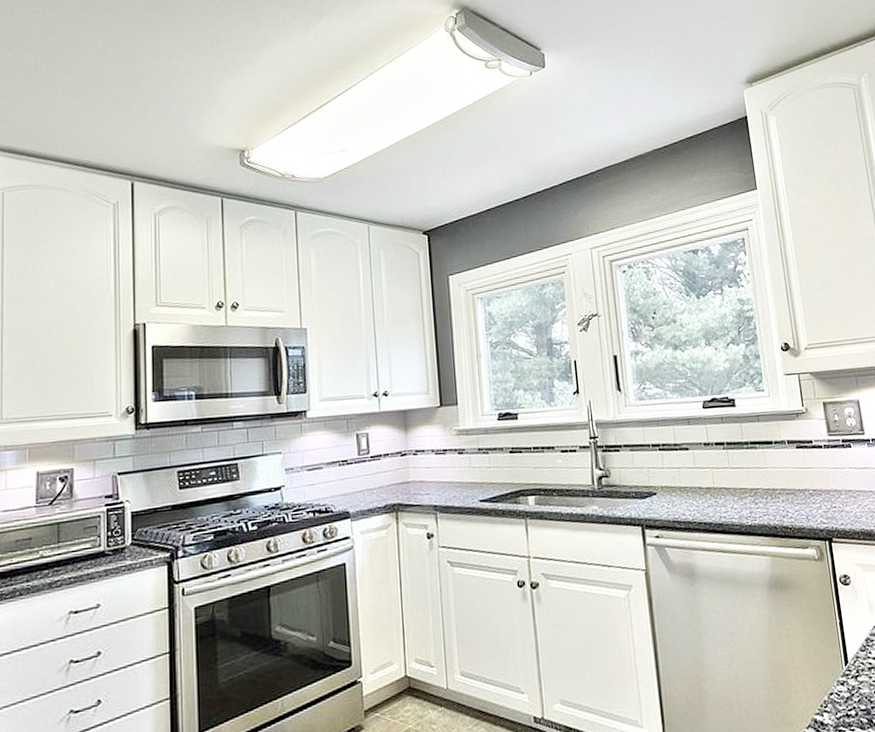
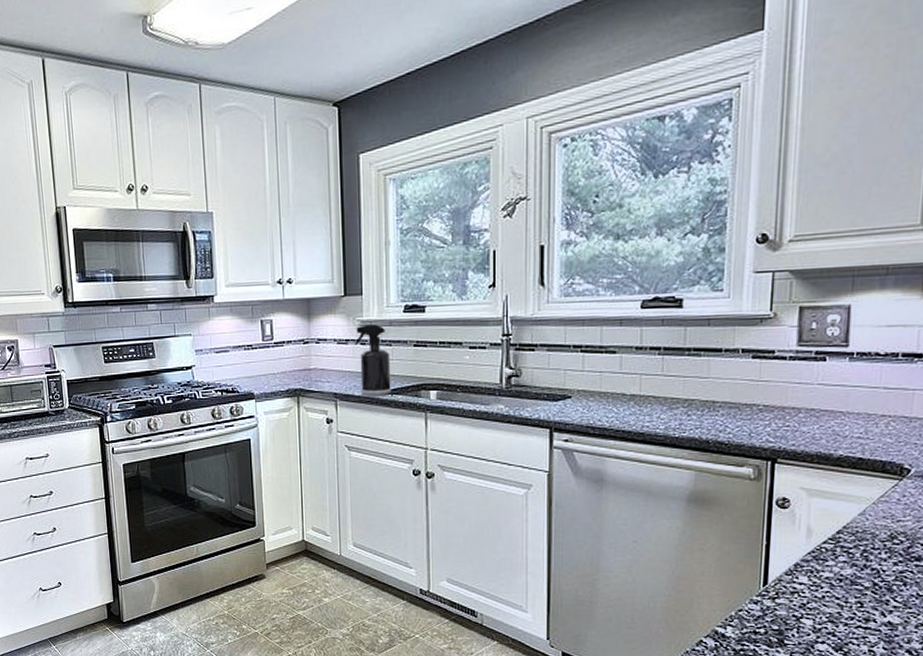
spray bottle: none [452,433,492,508] -> present [354,324,393,398]

